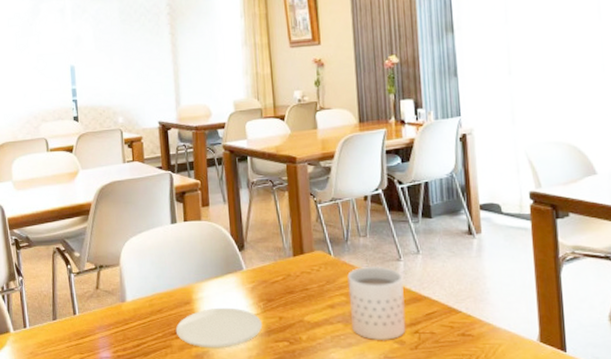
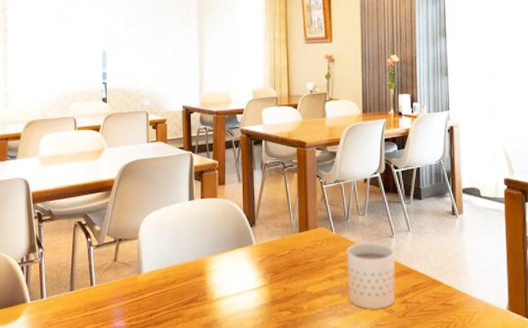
plate: present [175,307,263,349] -> none [187,279,268,318]

